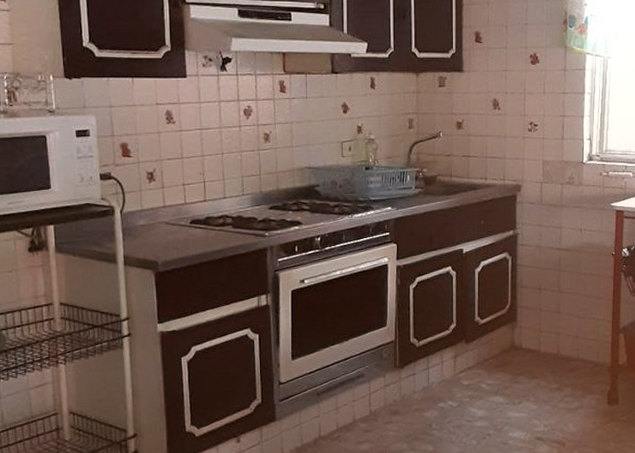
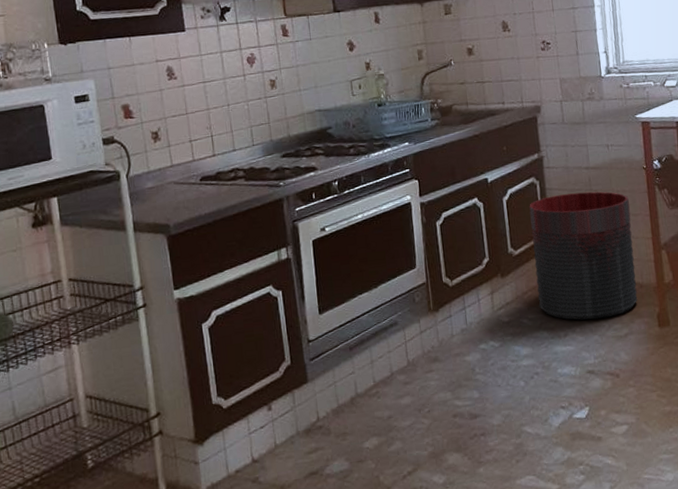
trash can: none [498,271,594,391] -> present [529,191,638,320]

